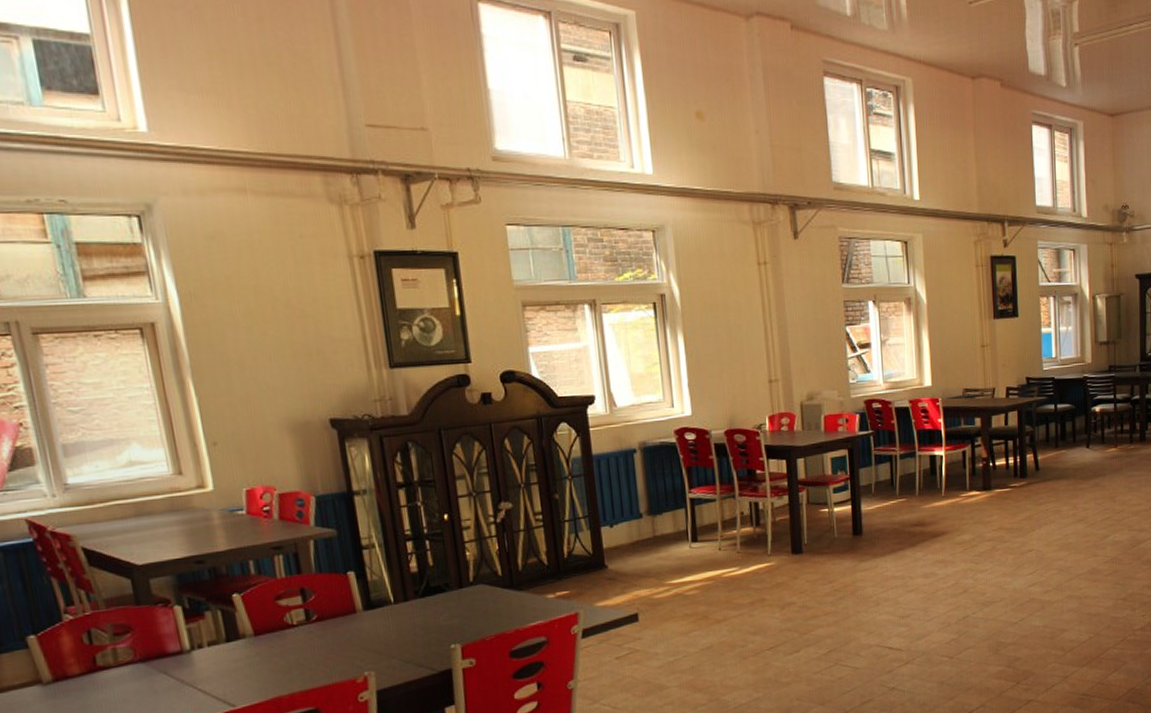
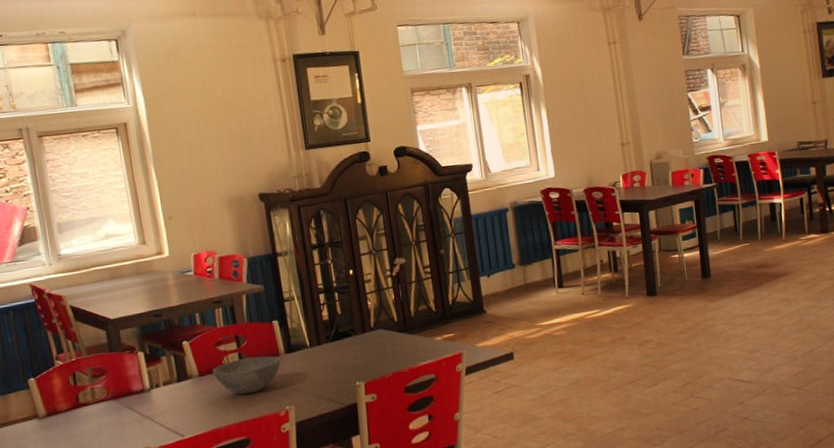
bowl: none [270,612,358,658] -> present [212,356,281,395]

